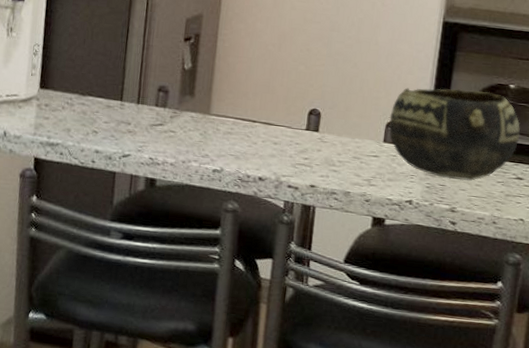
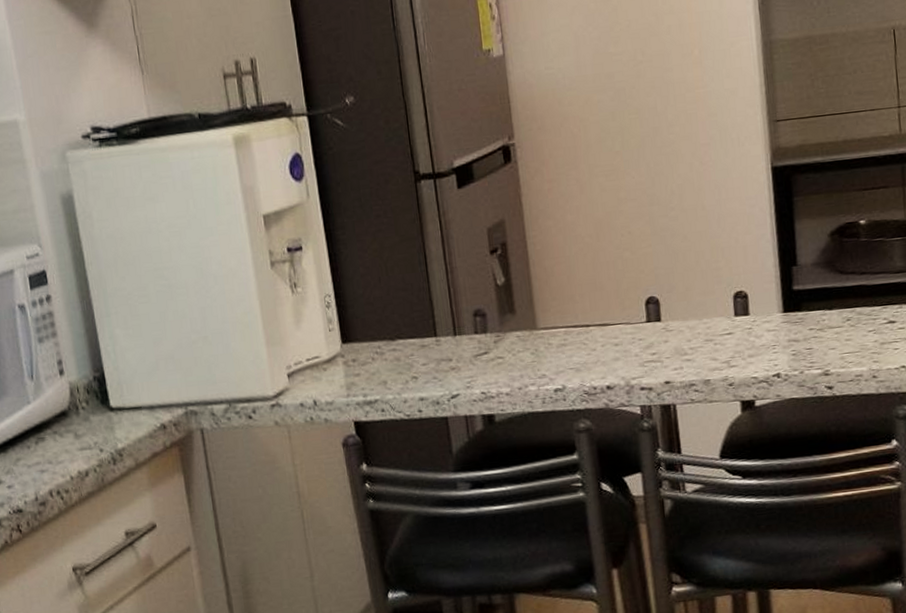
ceramic bowl: present [389,88,521,181] -> none [735,233,882,341]

